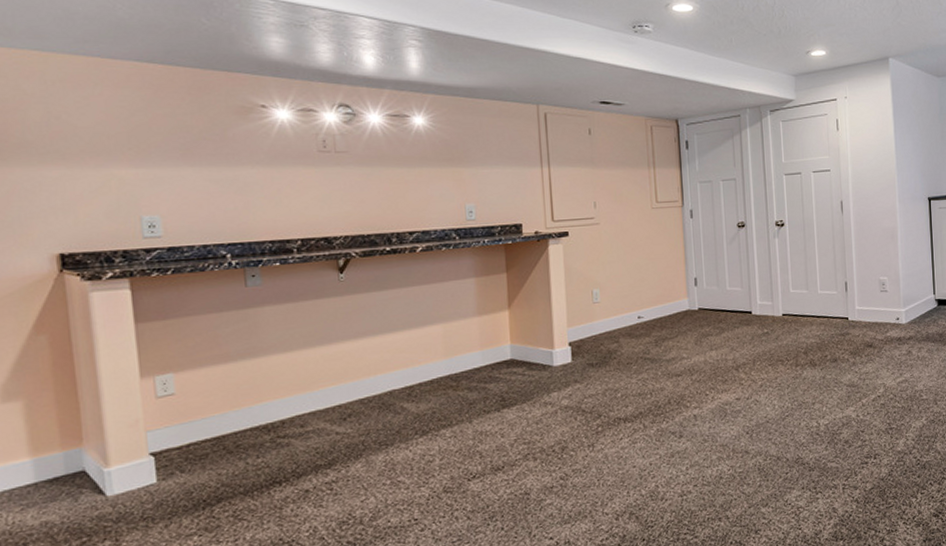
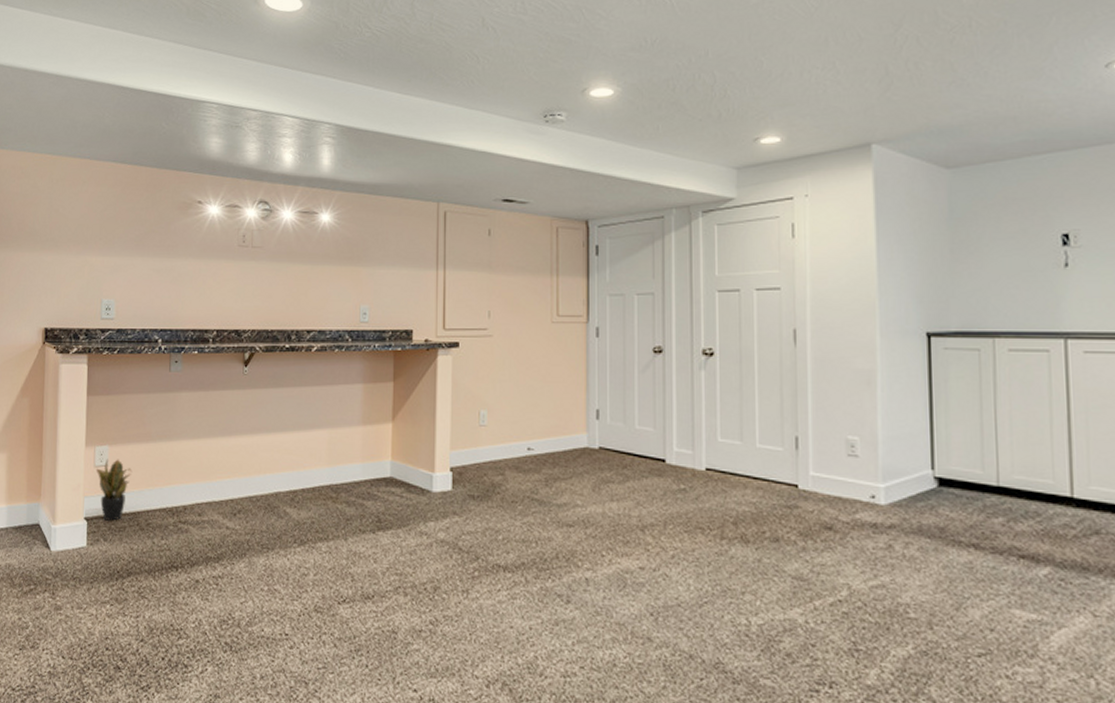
potted plant: none [158,385,210,452] -> present [95,458,133,521]

